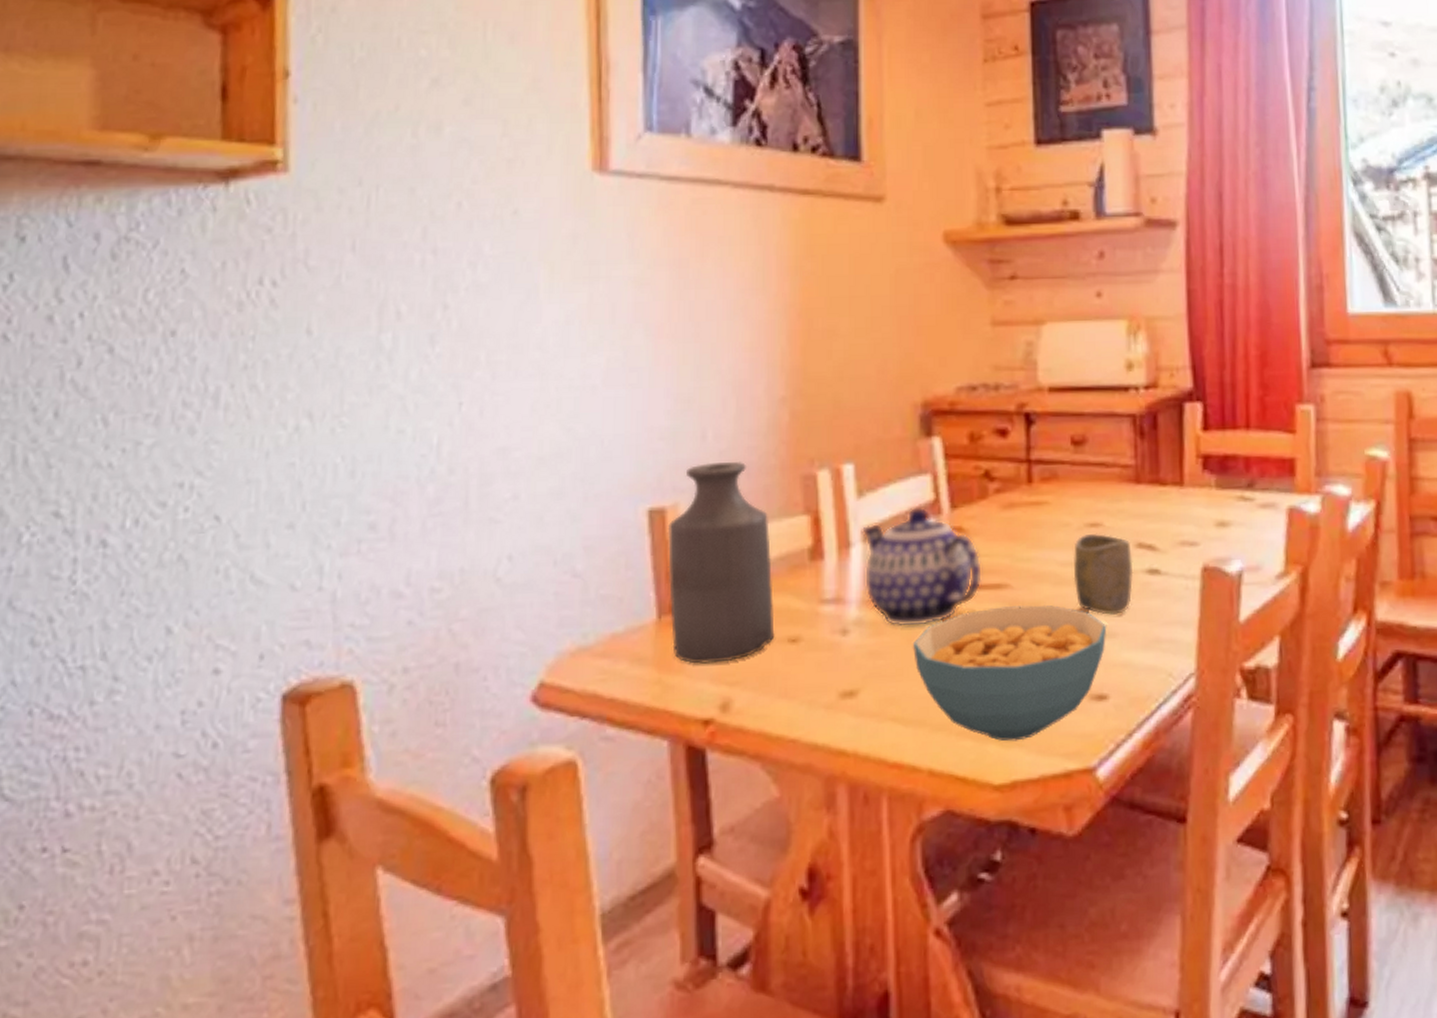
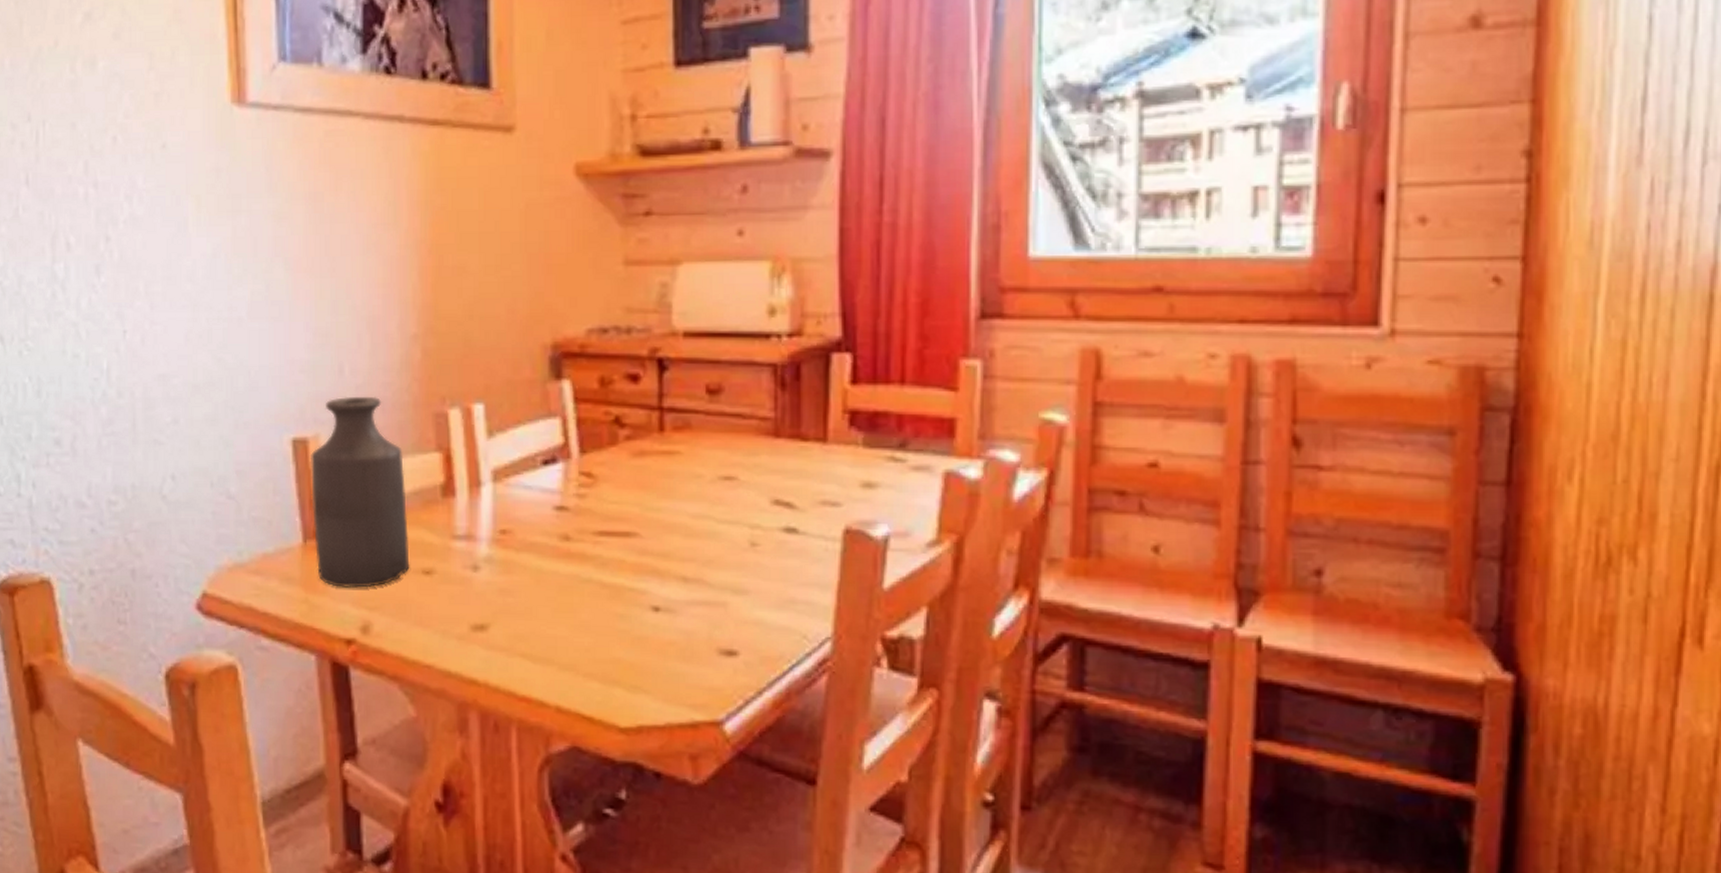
teapot: present [862,507,983,628] -> none [492,450,612,569]
cereal bowl: present [912,605,1107,742] -> none [540,555,739,688]
cup: present [1073,533,1134,615] -> none [705,486,769,572]

